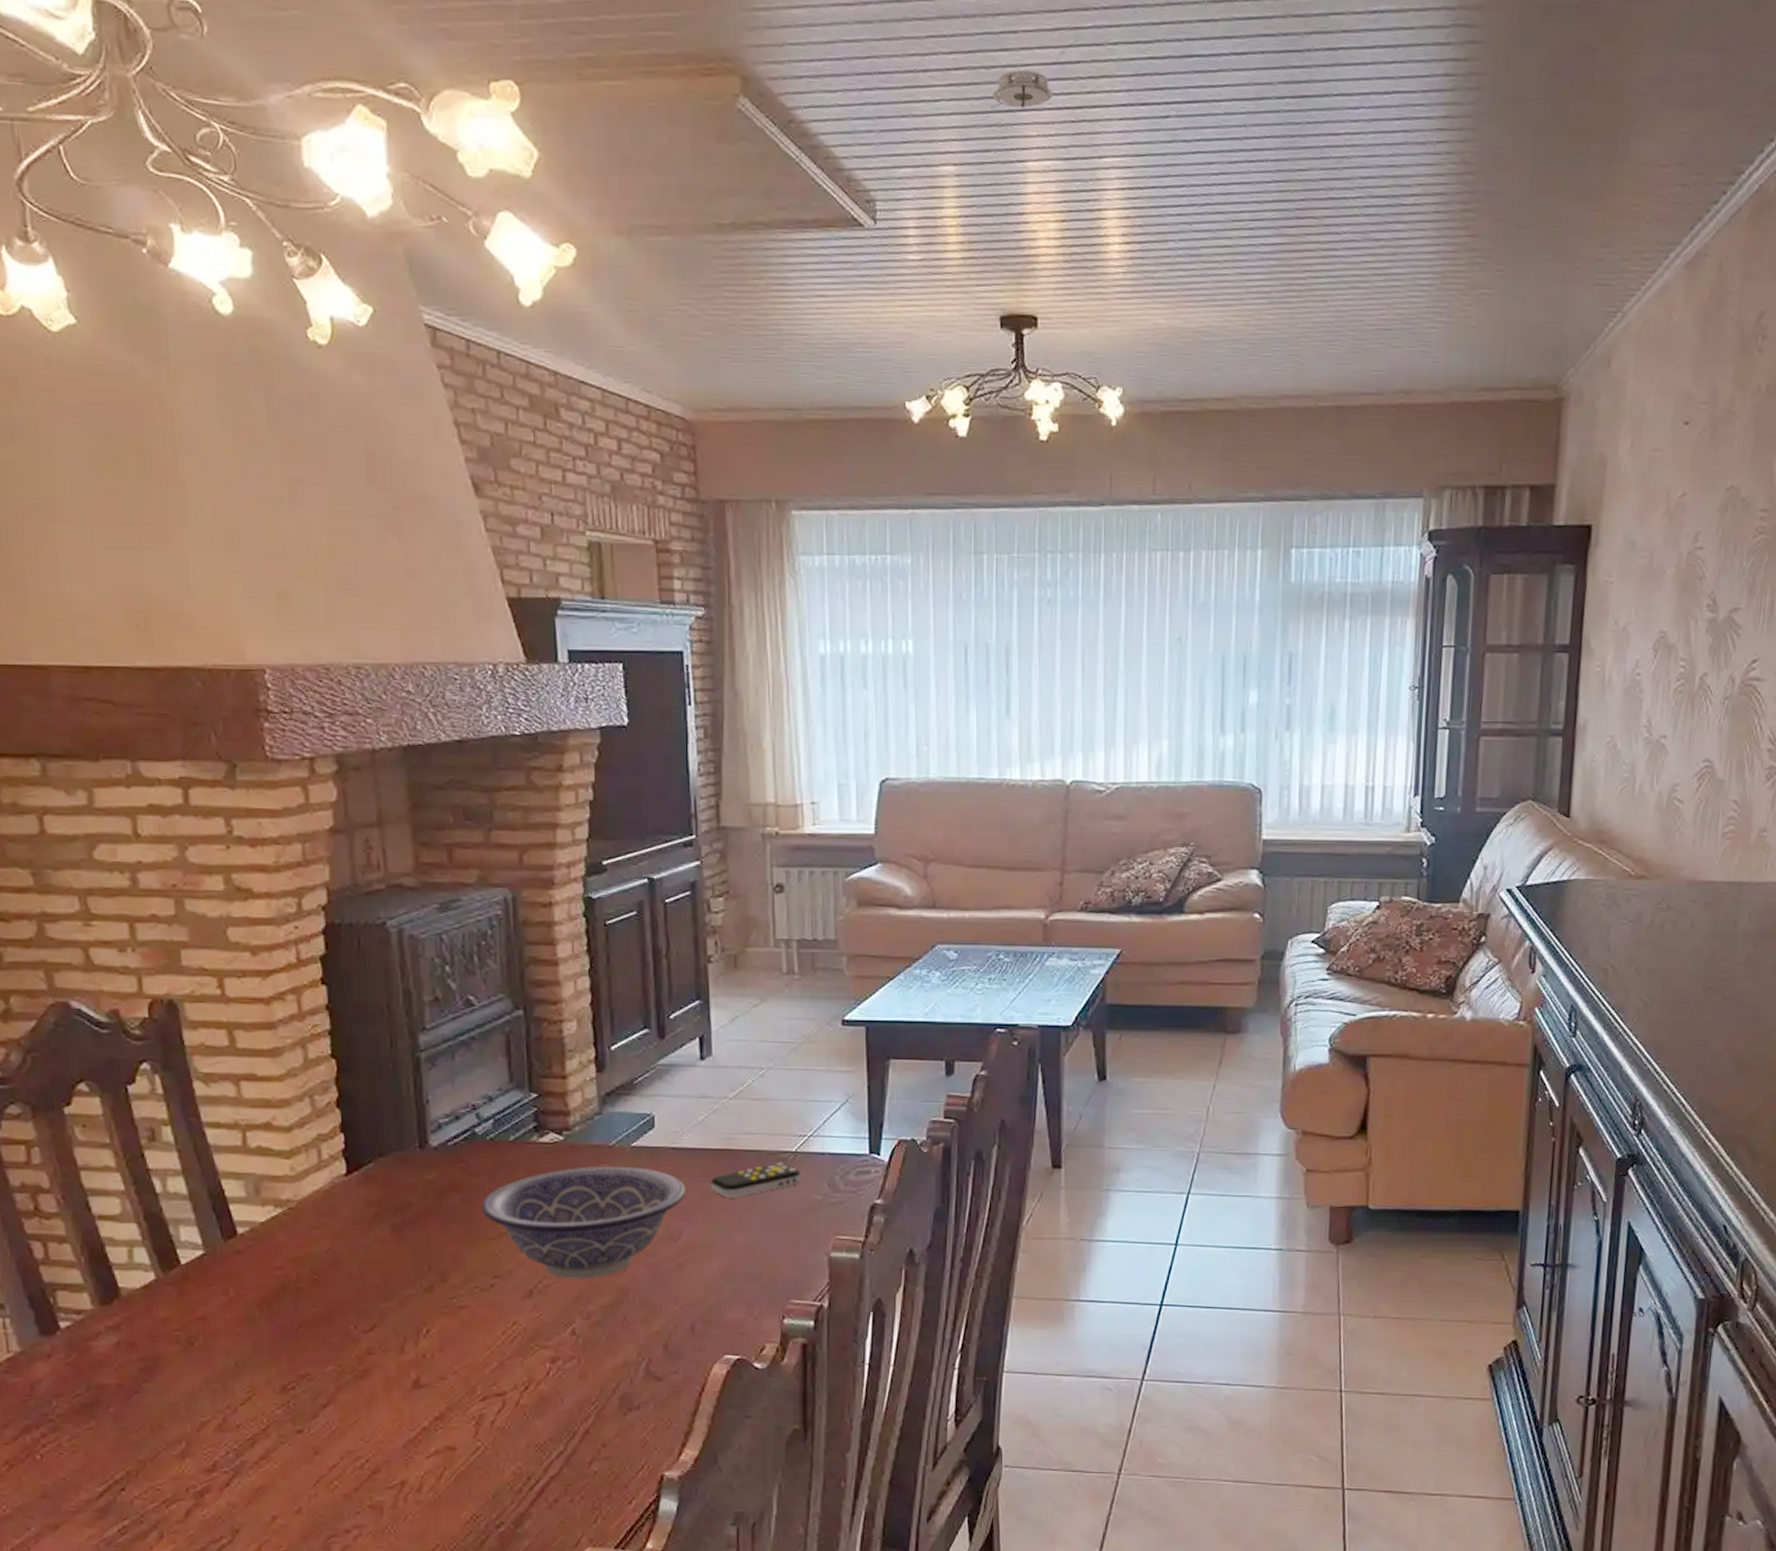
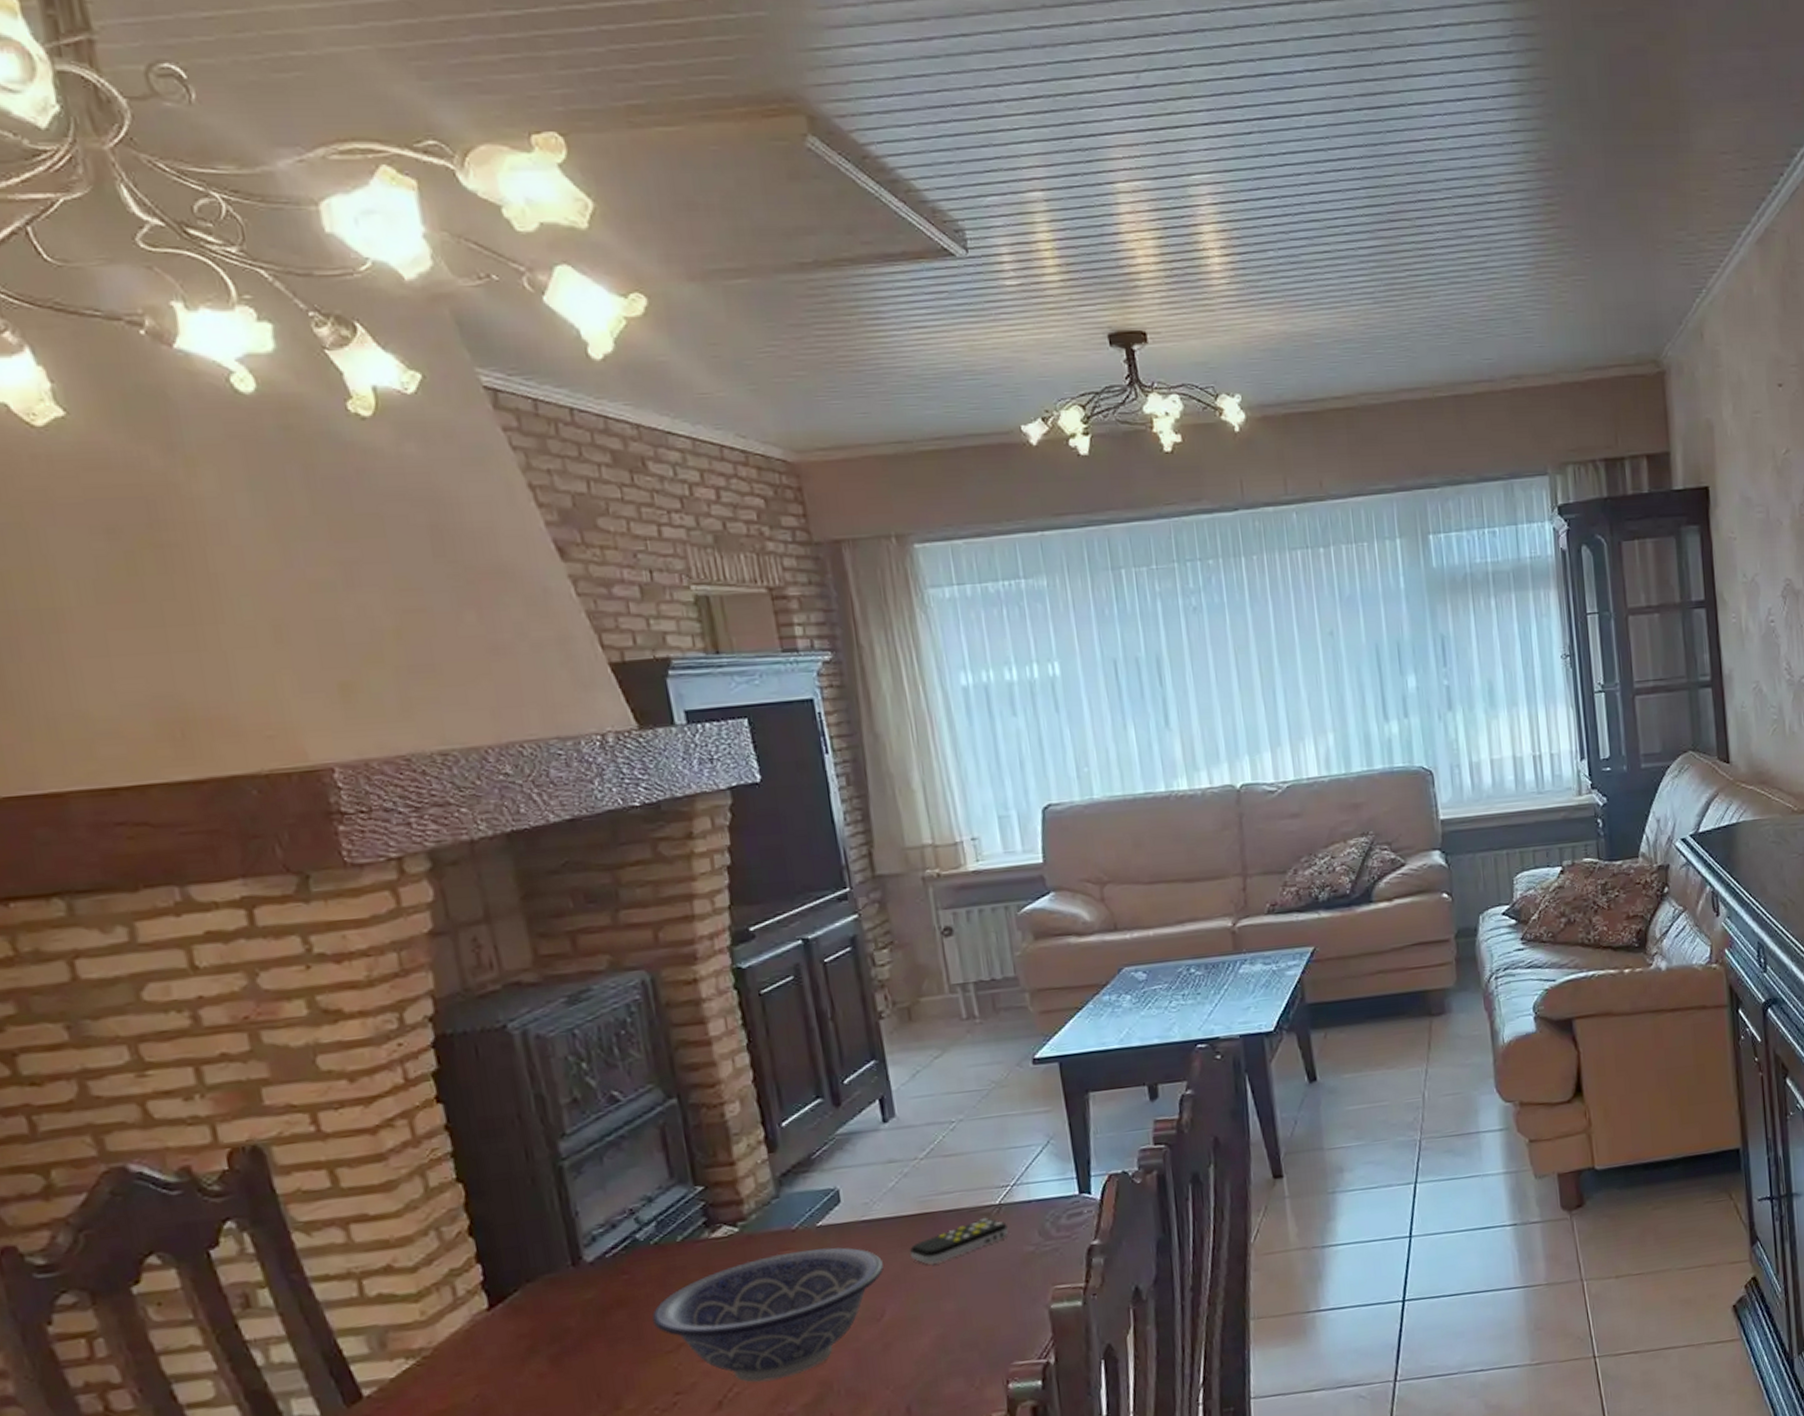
smoke detector: present [990,70,1054,109] -> none [1071,96,1135,134]

